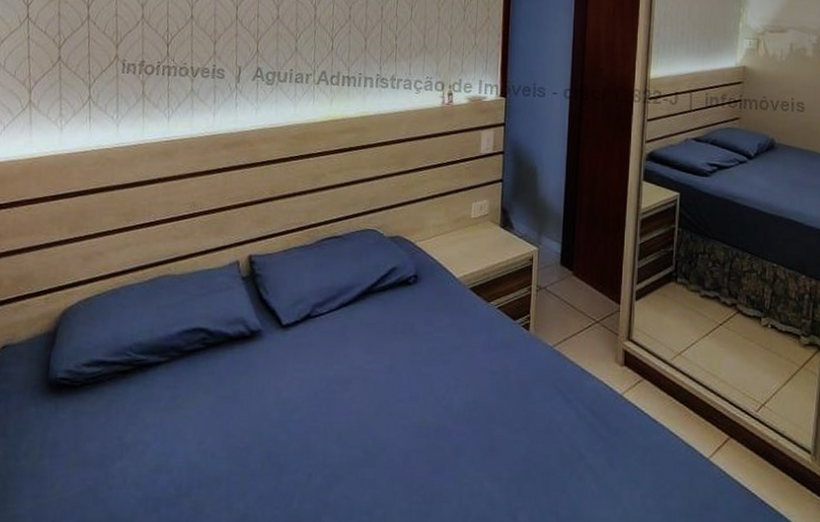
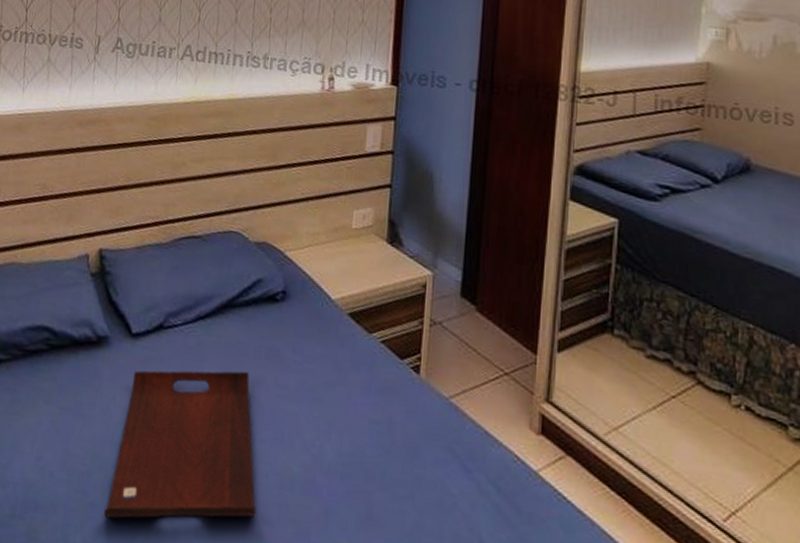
serving tray: none [263,345,398,484] -> present [103,370,257,519]

